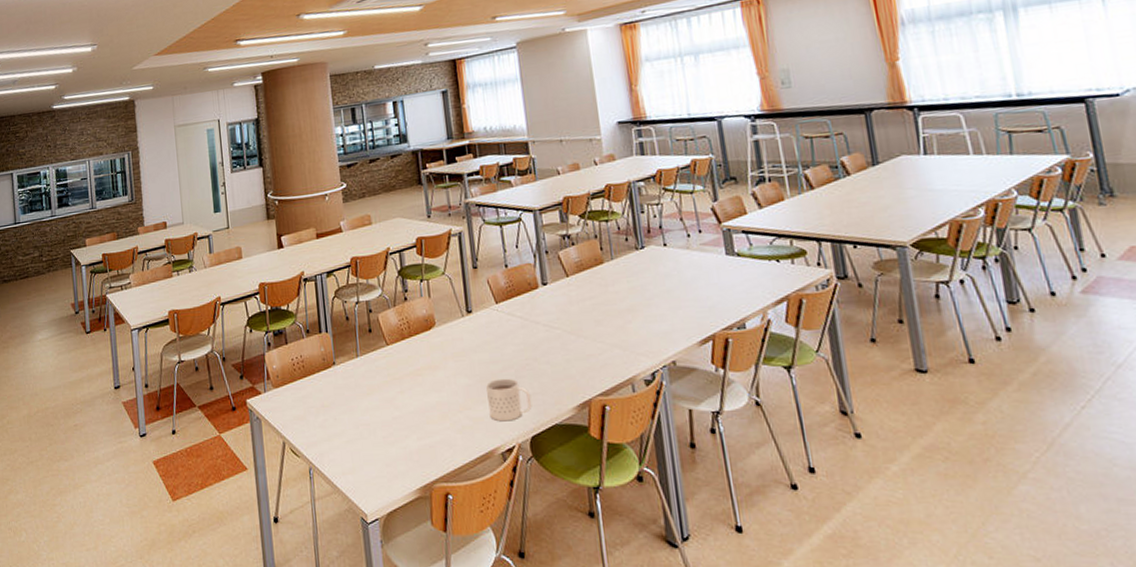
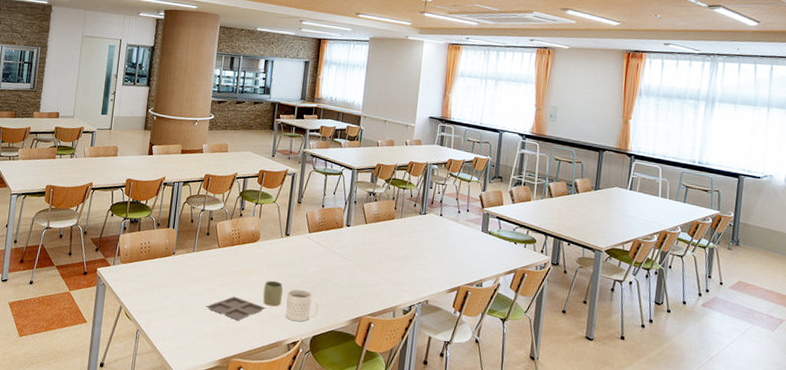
tray: none [387,403,463,435] -> present [205,296,266,321]
mug: none [454,373,482,408] -> present [262,280,284,307]

